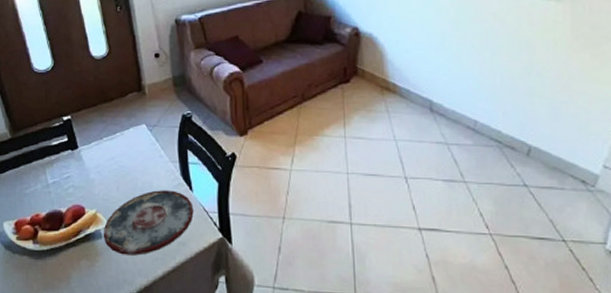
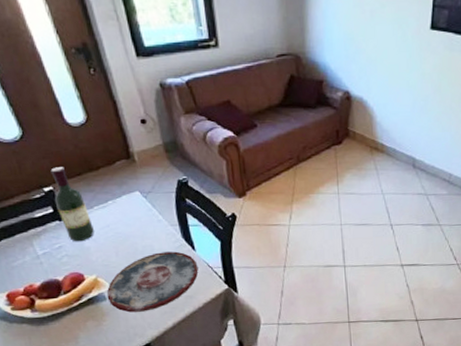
wine bottle: none [71,97,100,173] -> present [50,167,94,242]

